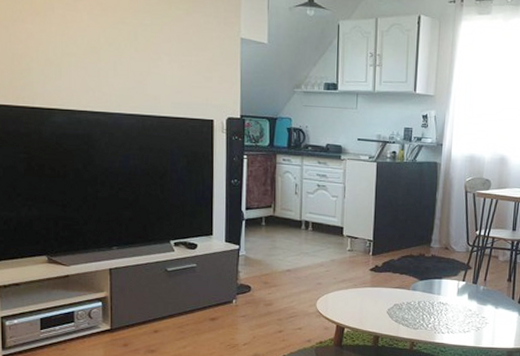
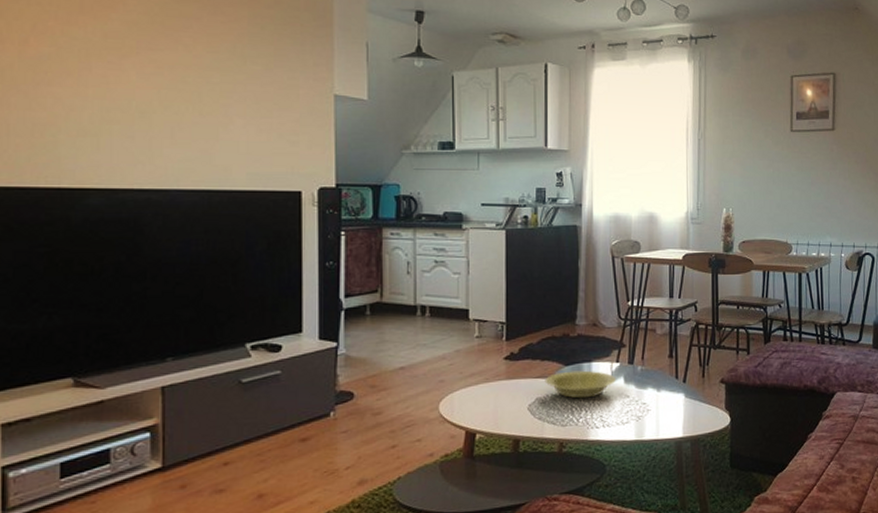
bowl: none [402,285,461,308] -> present [545,370,616,399]

